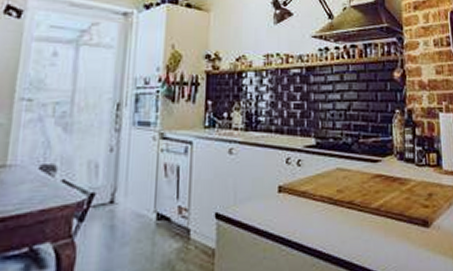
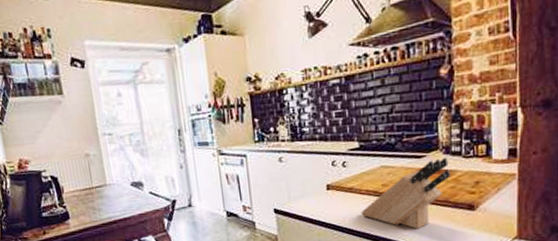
knife block: none [313,164,405,247] -> present [360,157,450,229]

